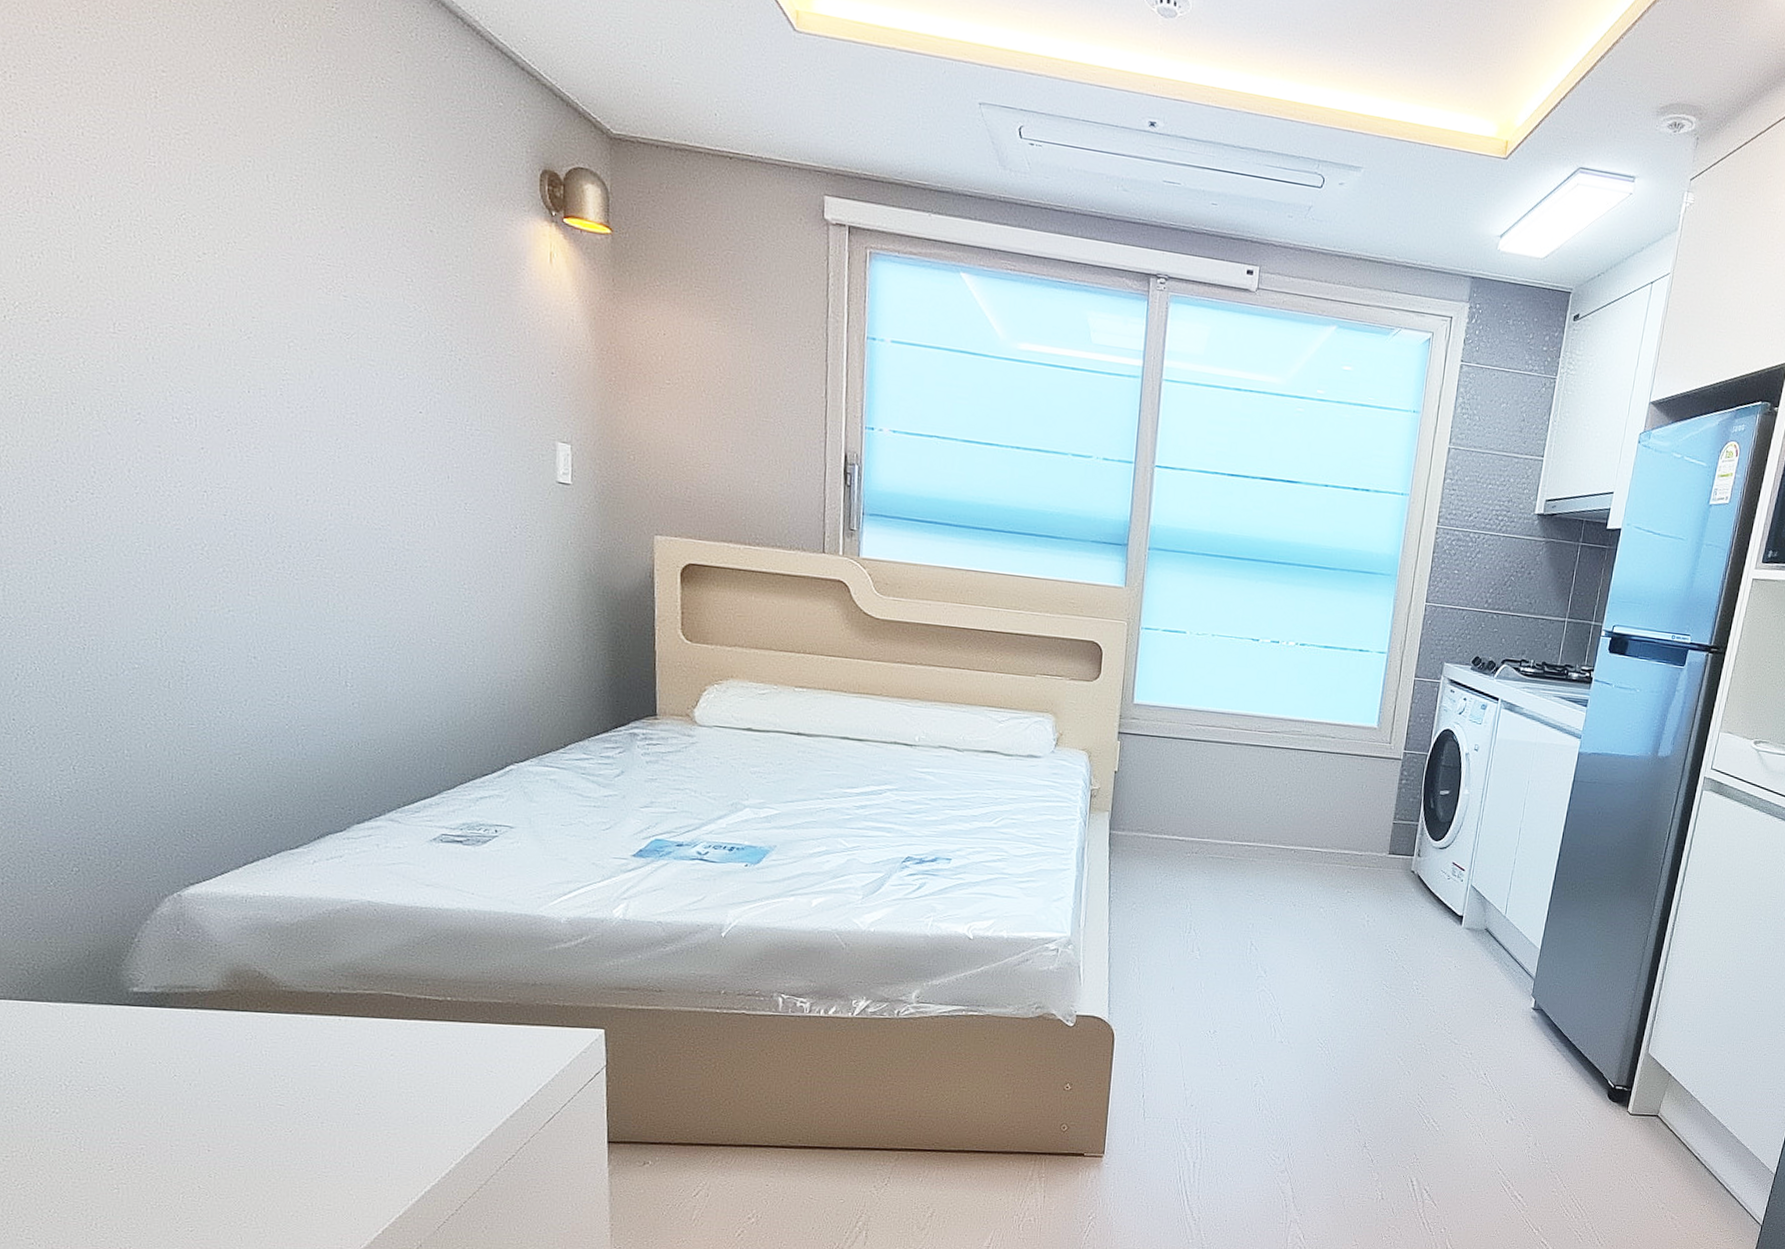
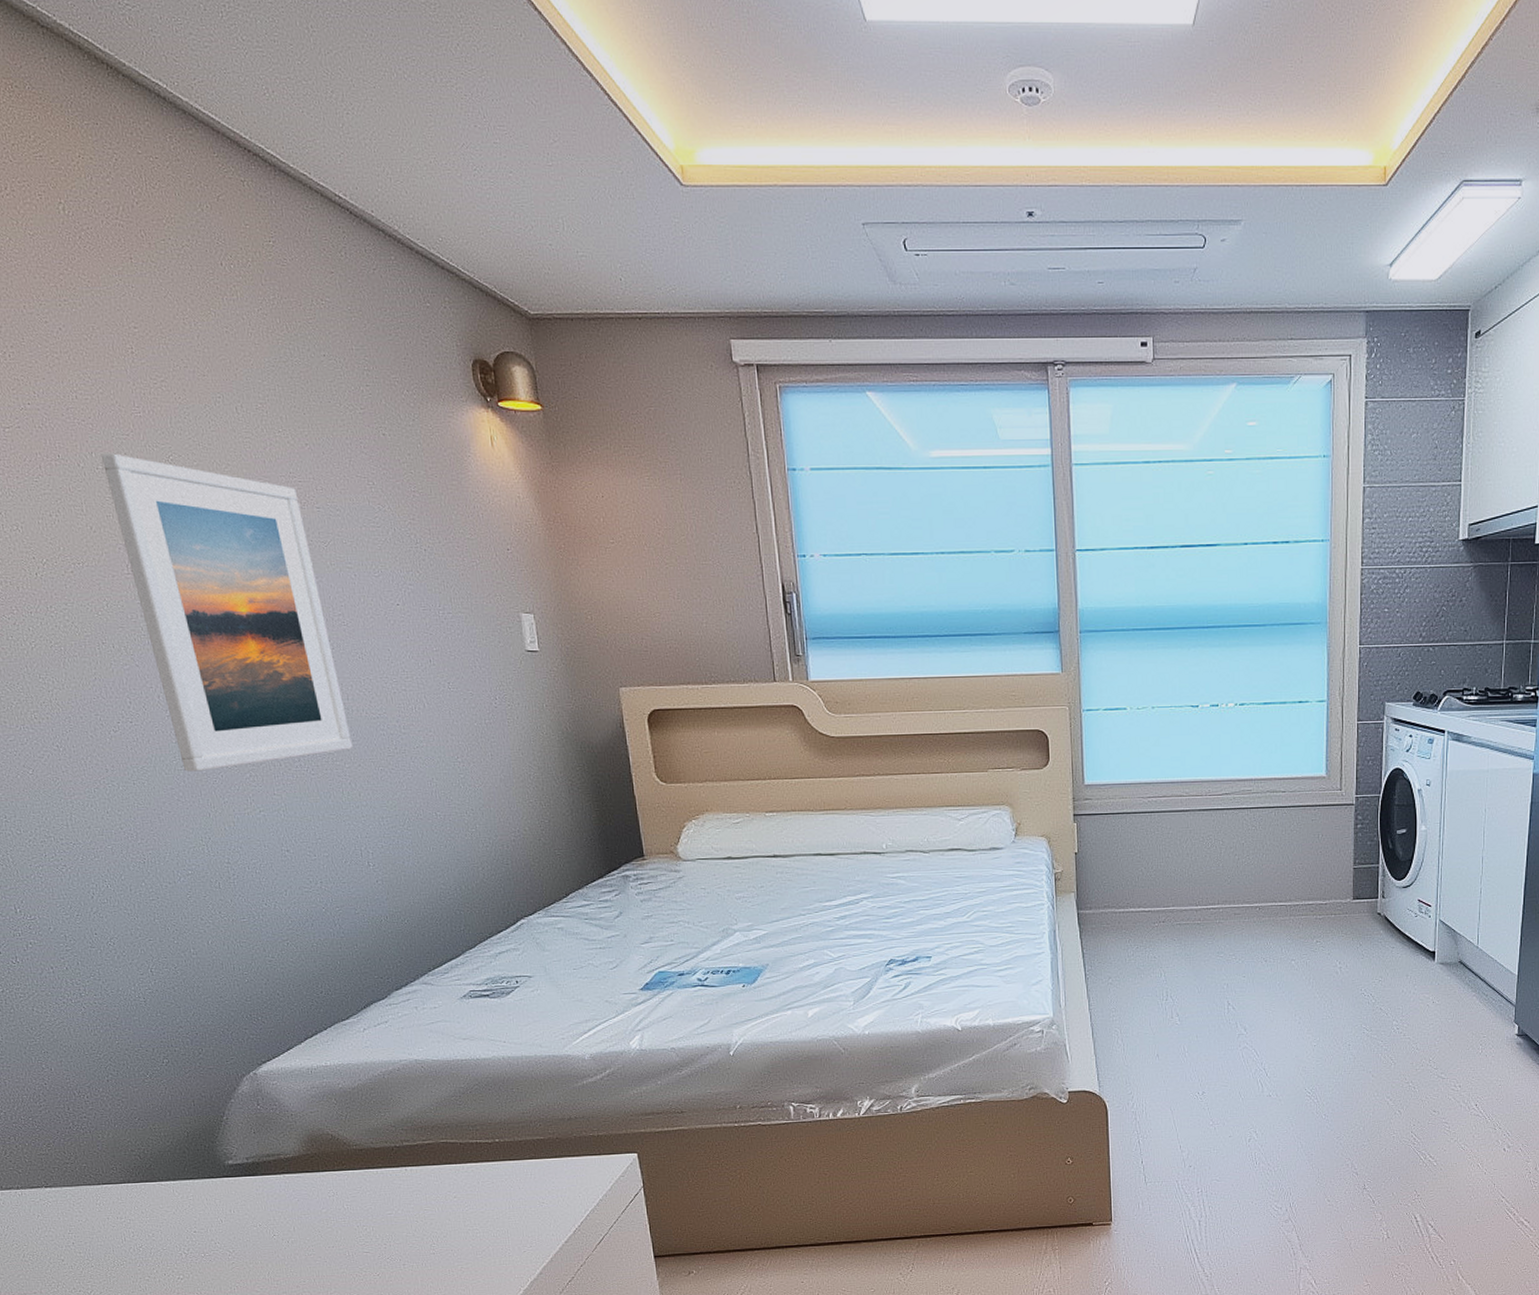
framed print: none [103,199,347,559] -> present [102,453,353,772]

